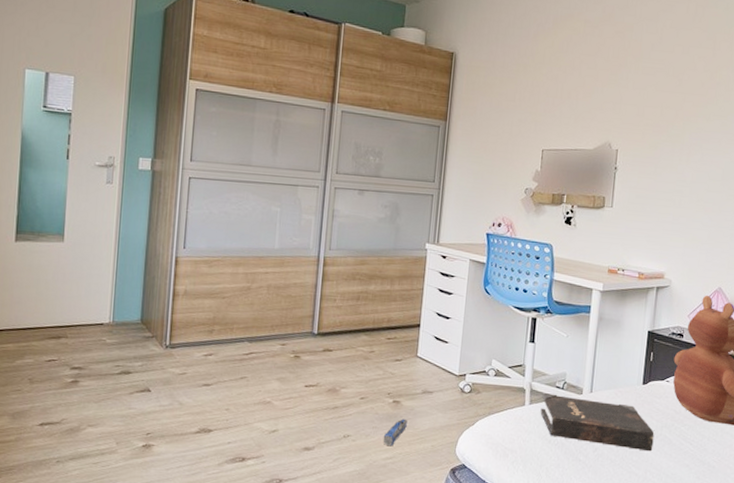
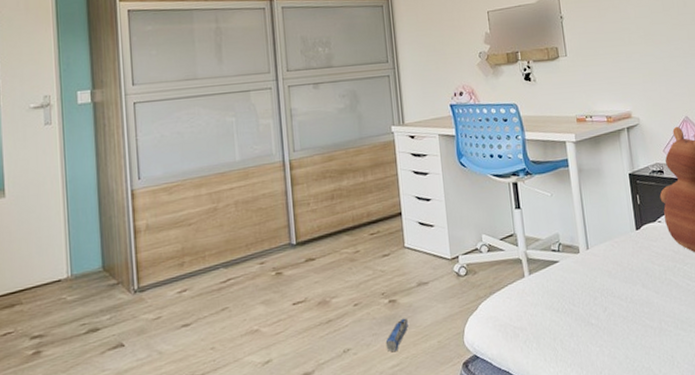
hardback book: present [540,393,655,452] -> none [539,254,662,304]

